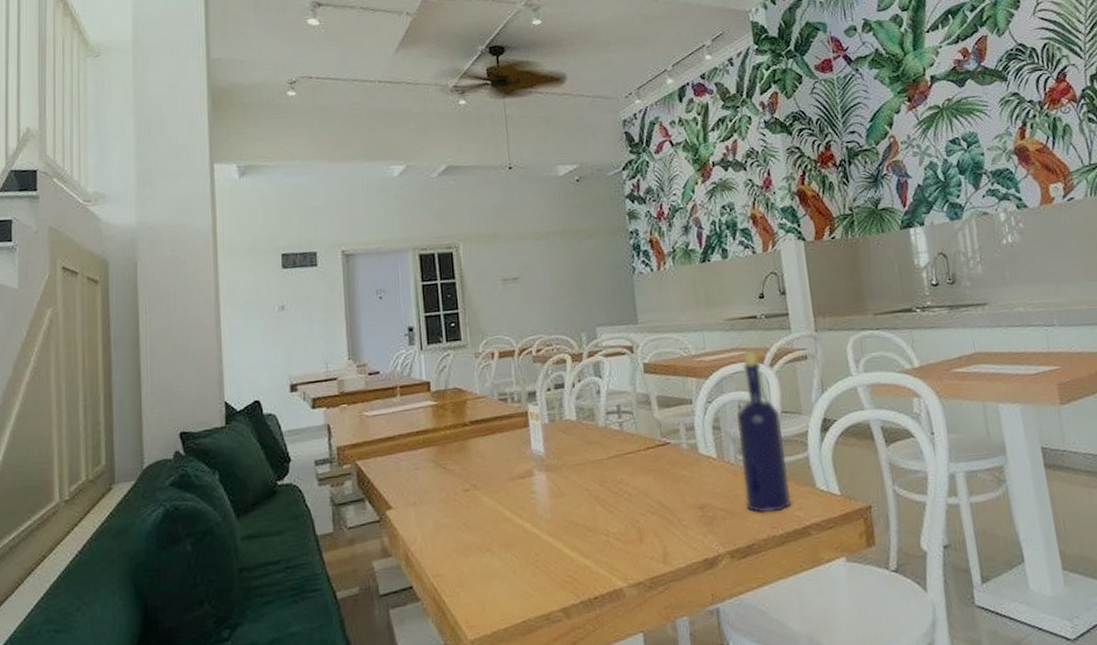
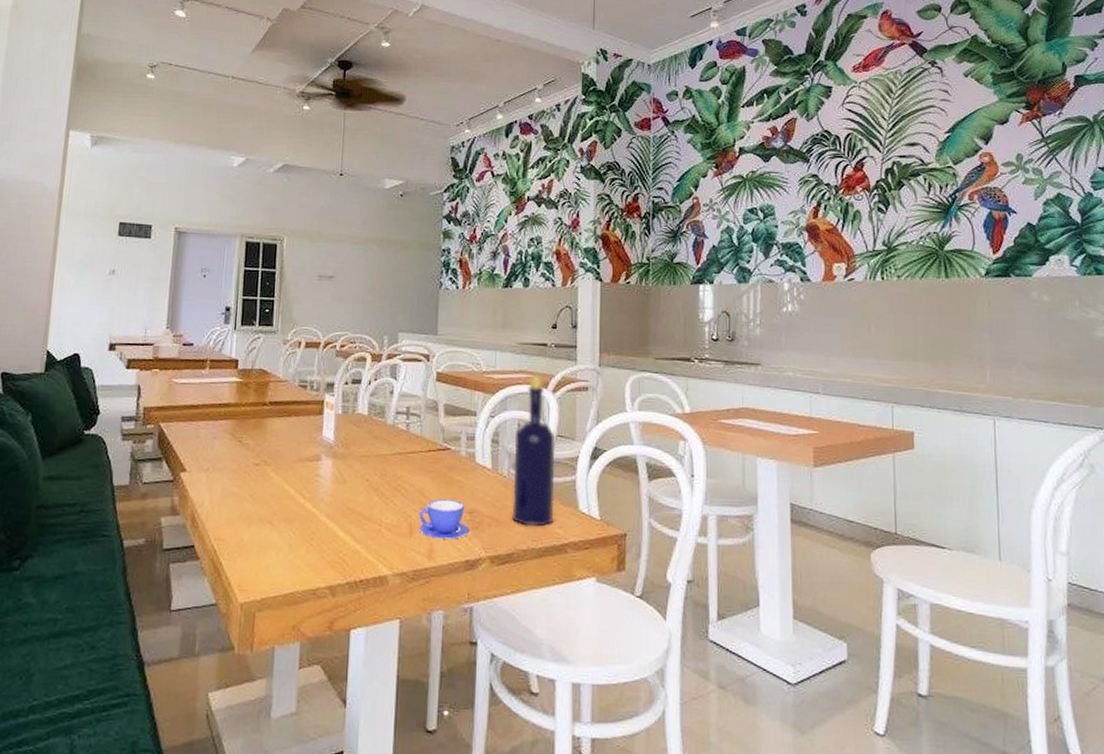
teacup: none [646,496,704,541] -> present [419,499,470,539]

